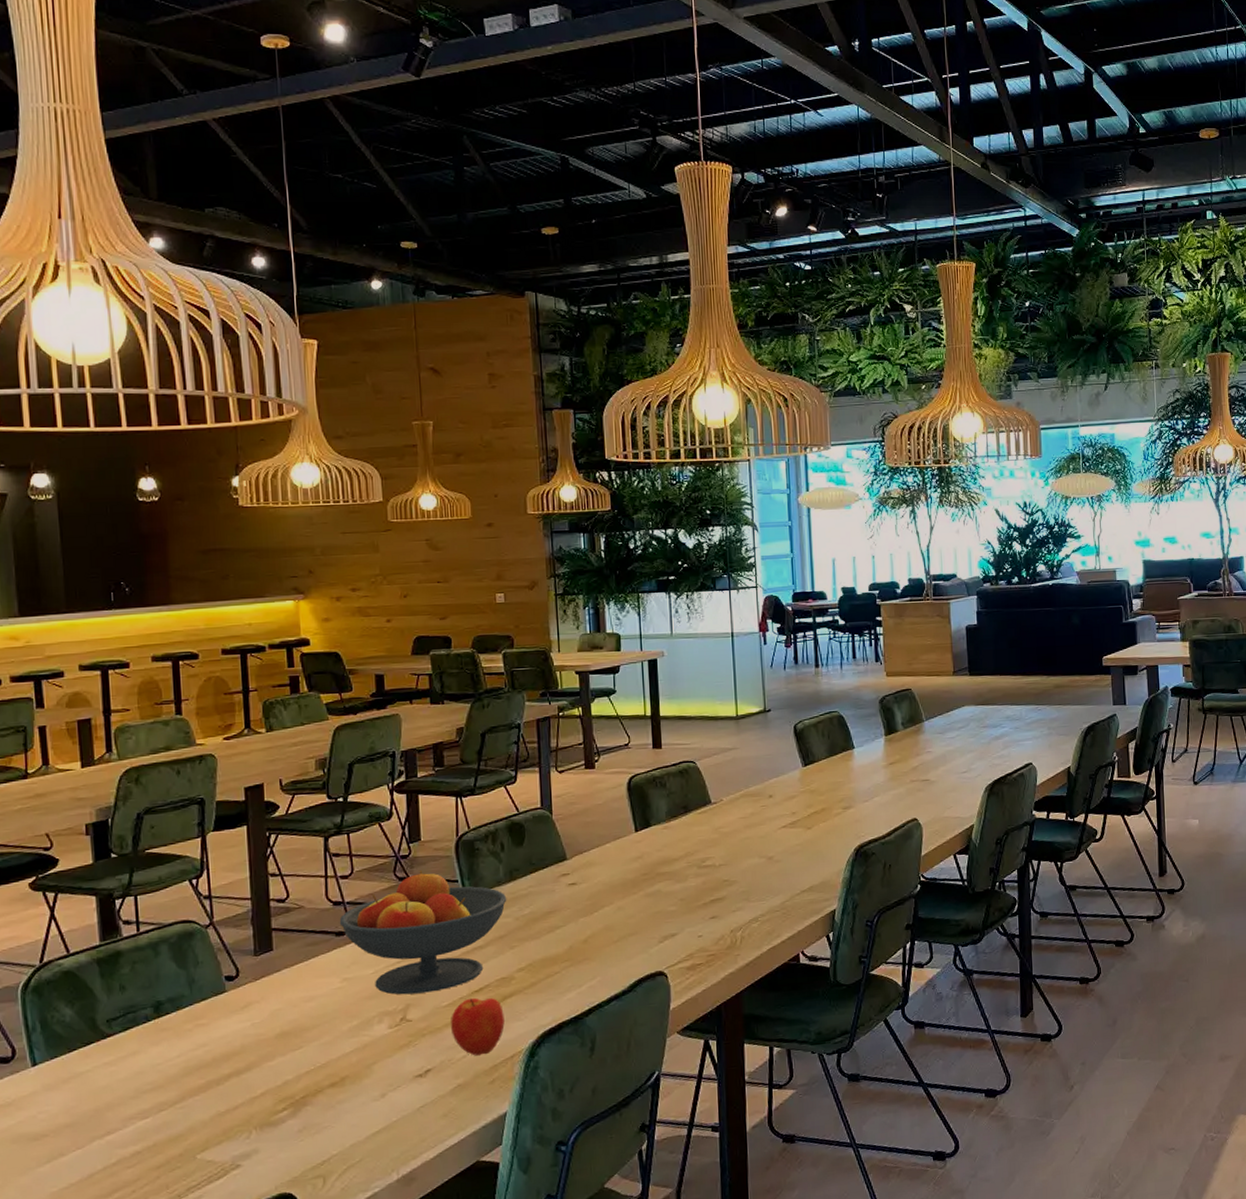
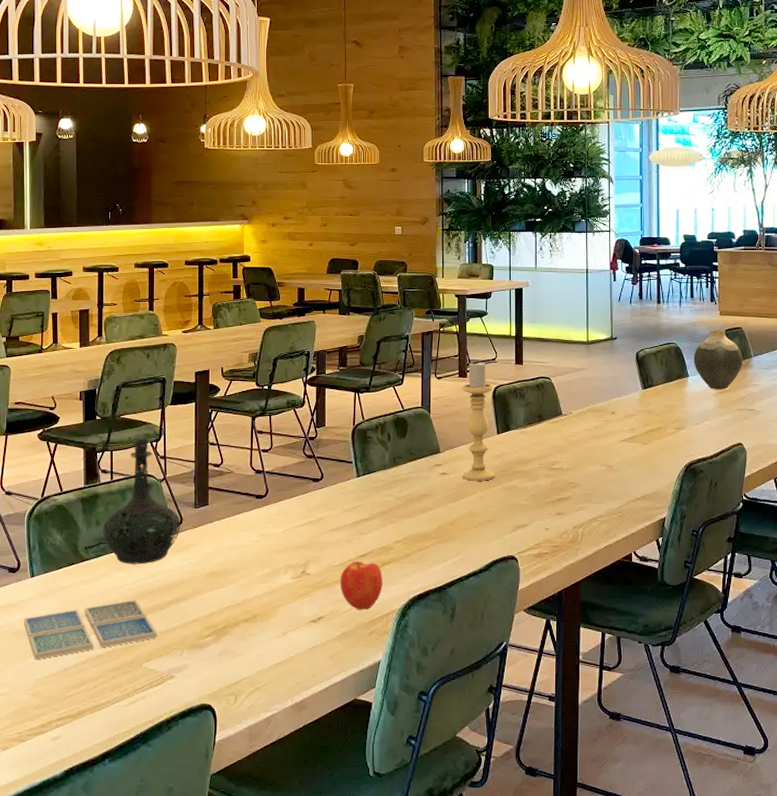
drink coaster: none [25,1078,214,1170] -> present [23,600,157,660]
bottle: none [130,876,237,1035] -> present [103,439,180,564]
fruit bowl: present [339,869,507,995] -> none [259,450,390,553]
candle holder: none [589,748,635,890] -> present [462,360,495,481]
vase: none [859,692,915,761] -> present [693,330,743,389]

